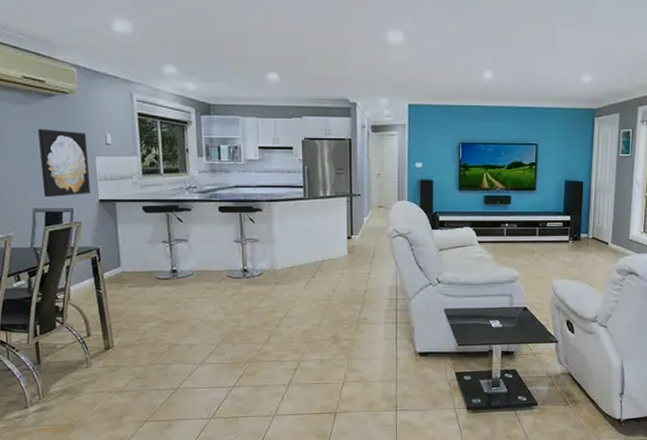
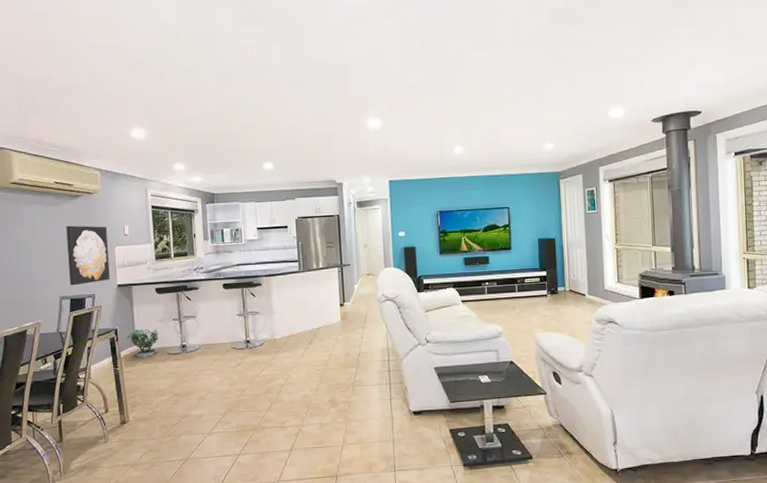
potted plant: none [111,247,148,281] -> present [127,326,160,358]

